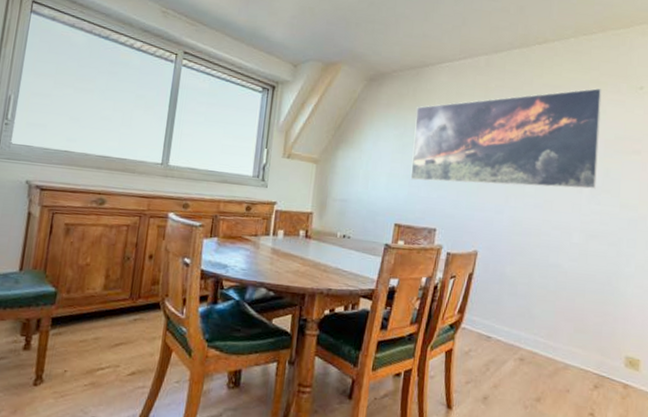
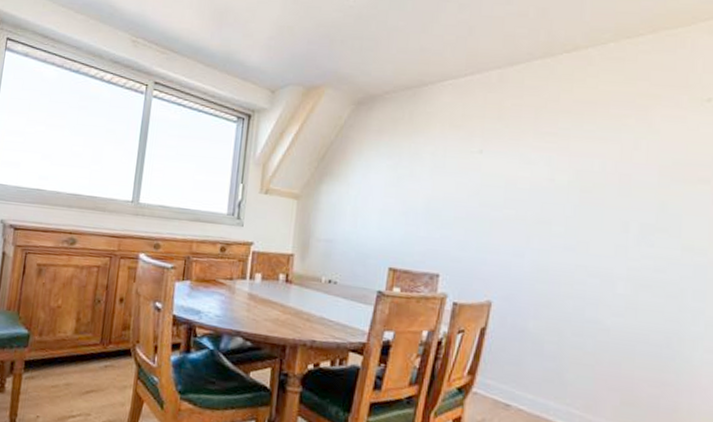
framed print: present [410,88,602,189] -> none [407,102,653,228]

